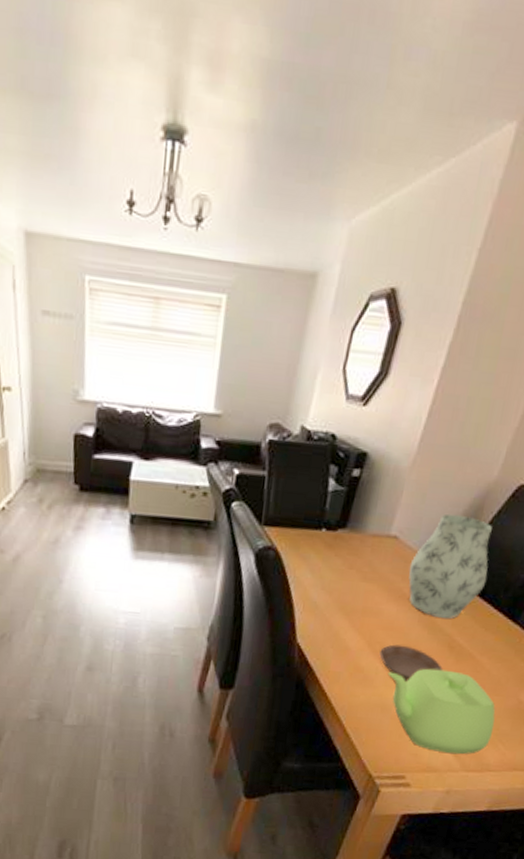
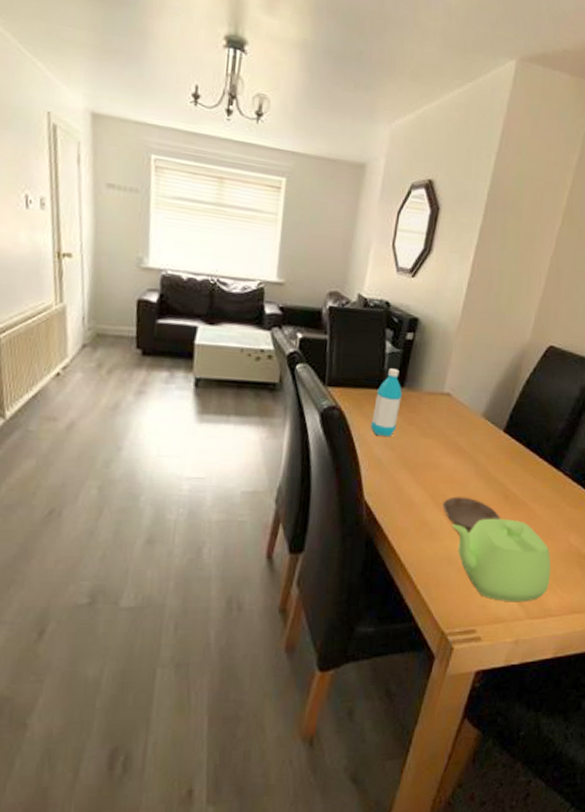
water bottle: none [307,508,345,581] -> present [371,368,403,437]
vase: present [408,513,493,619] -> none [462,372,531,470]

